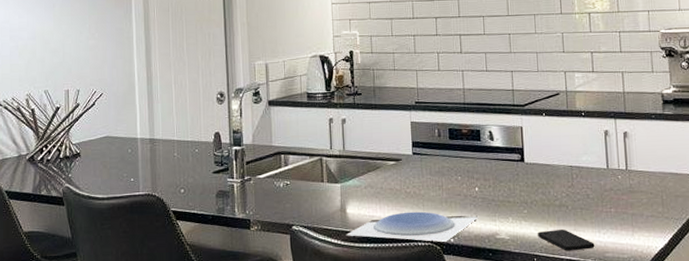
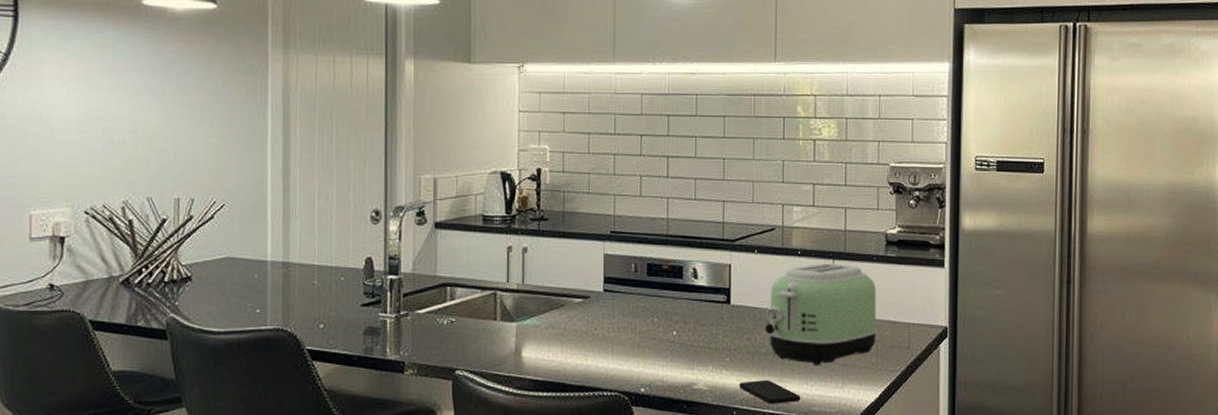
bowl: present [346,211,479,242] -> none [519,357,675,392]
toaster: none [556,122,662,215] -> present [765,263,878,365]

